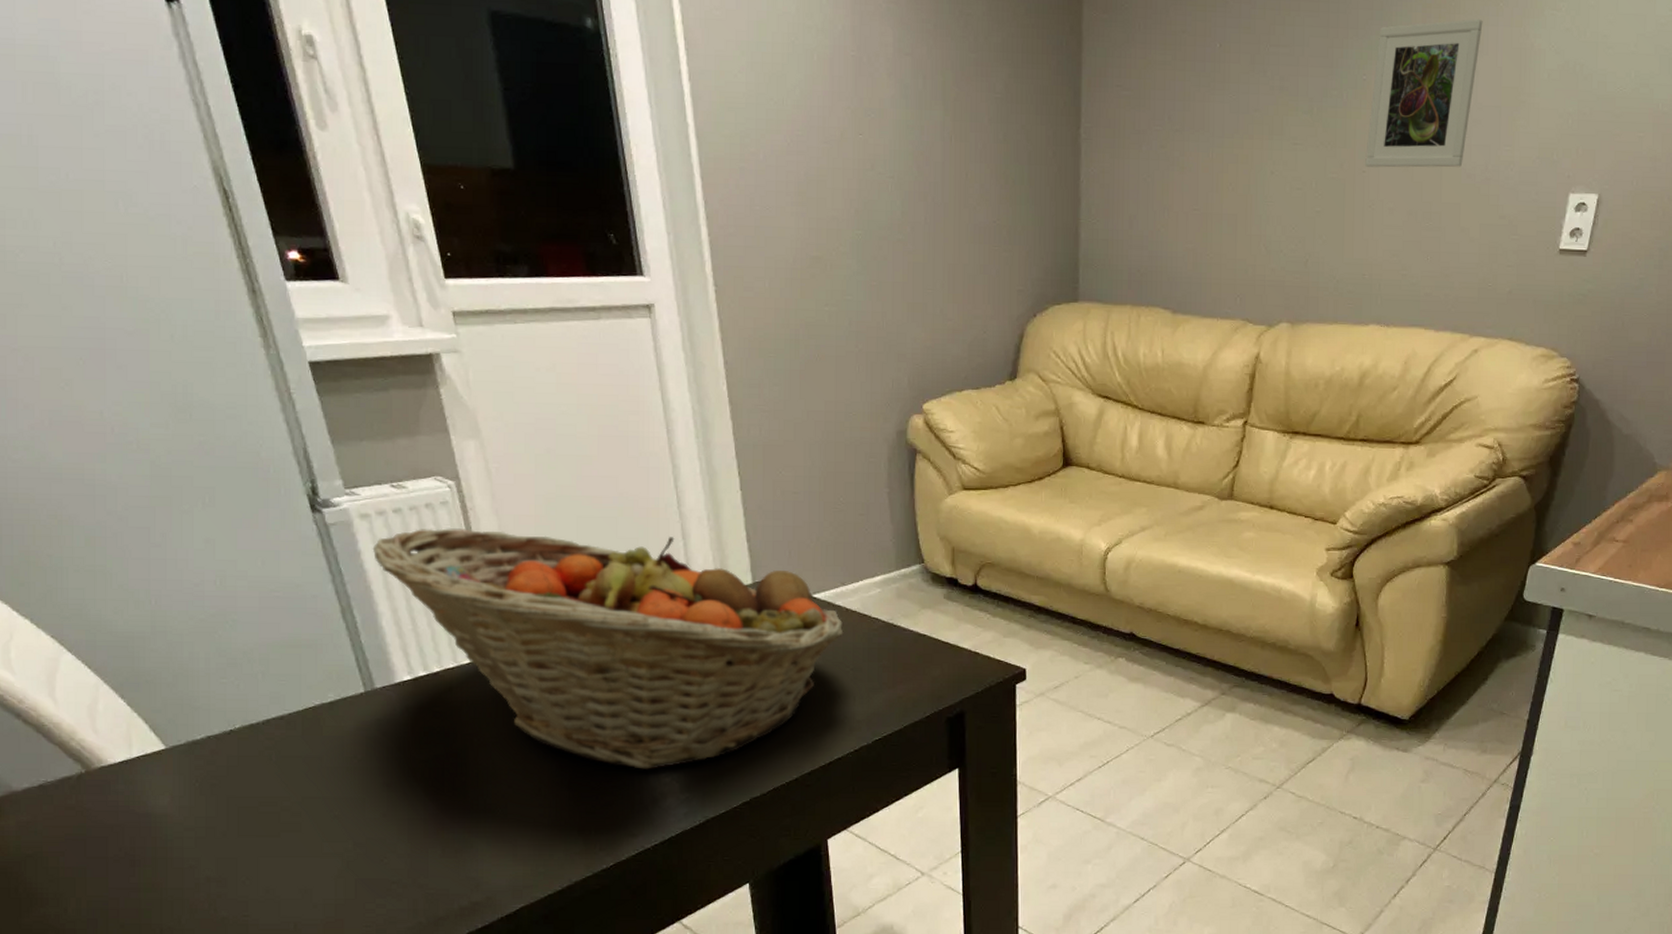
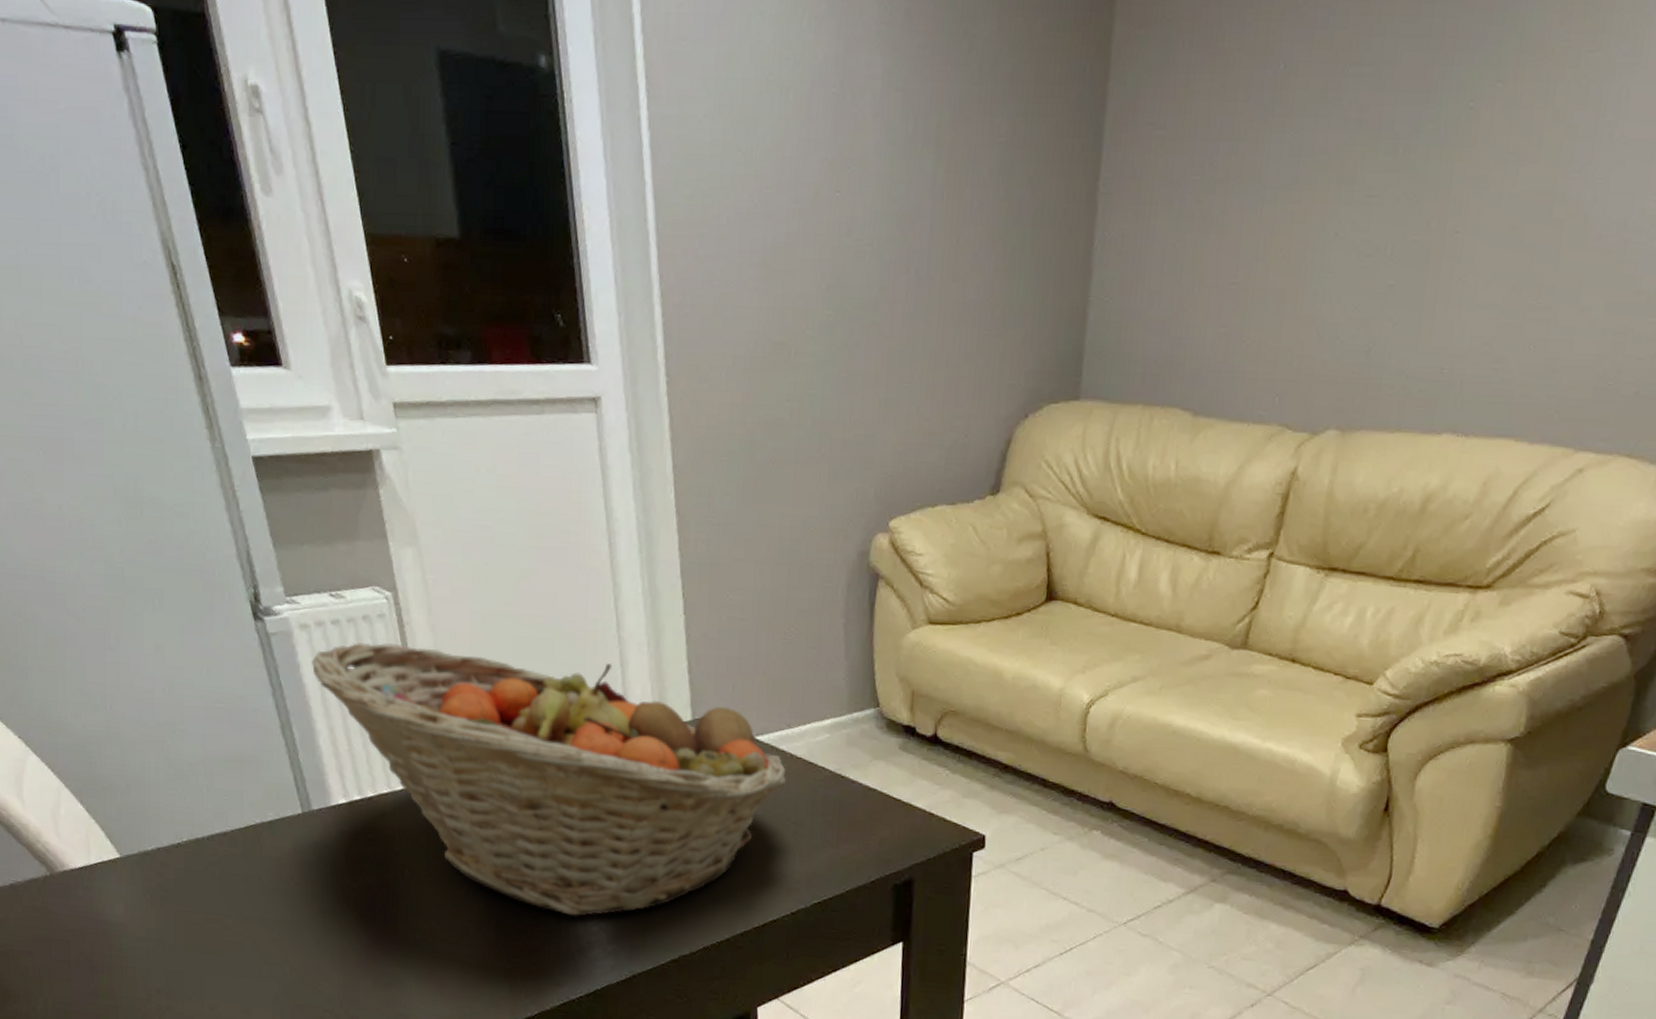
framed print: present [1365,19,1483,168] -> none [1459,19,1645,227]

